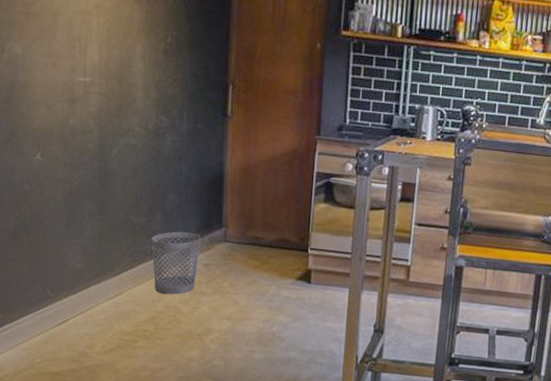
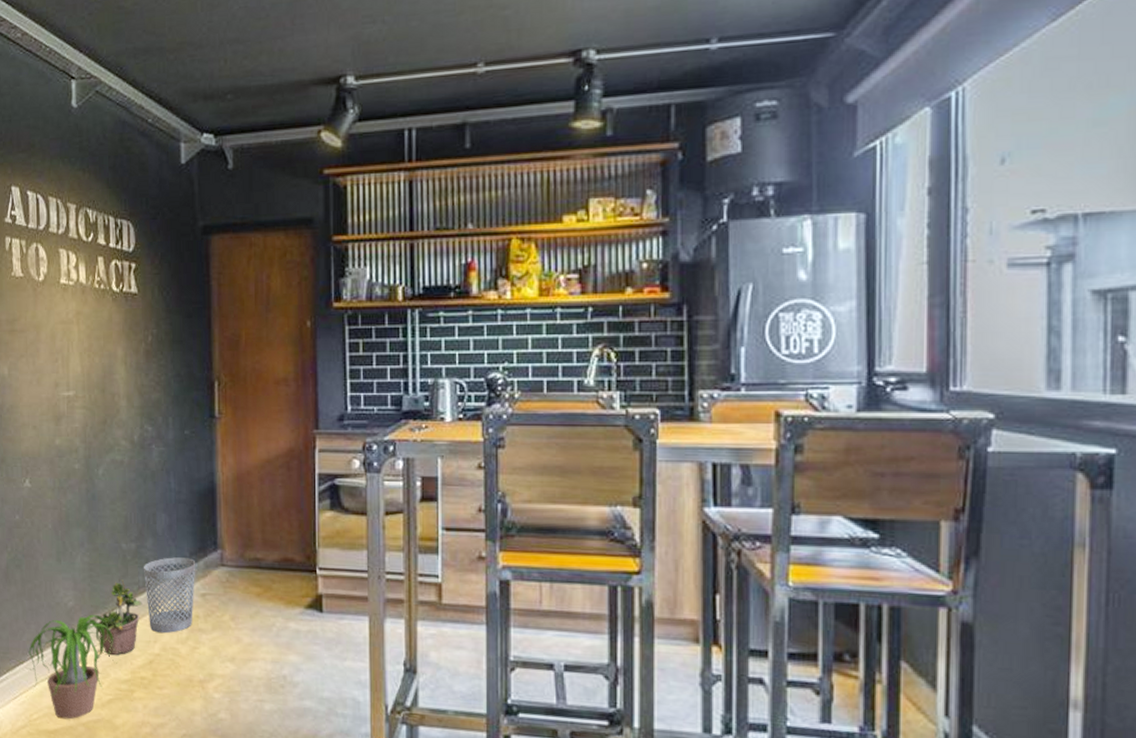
potted plant: none [23,275,125,364] -> present [19,614,121,720]
potted plant: none [105,247,149,311] -> present [98,579,142,656]

